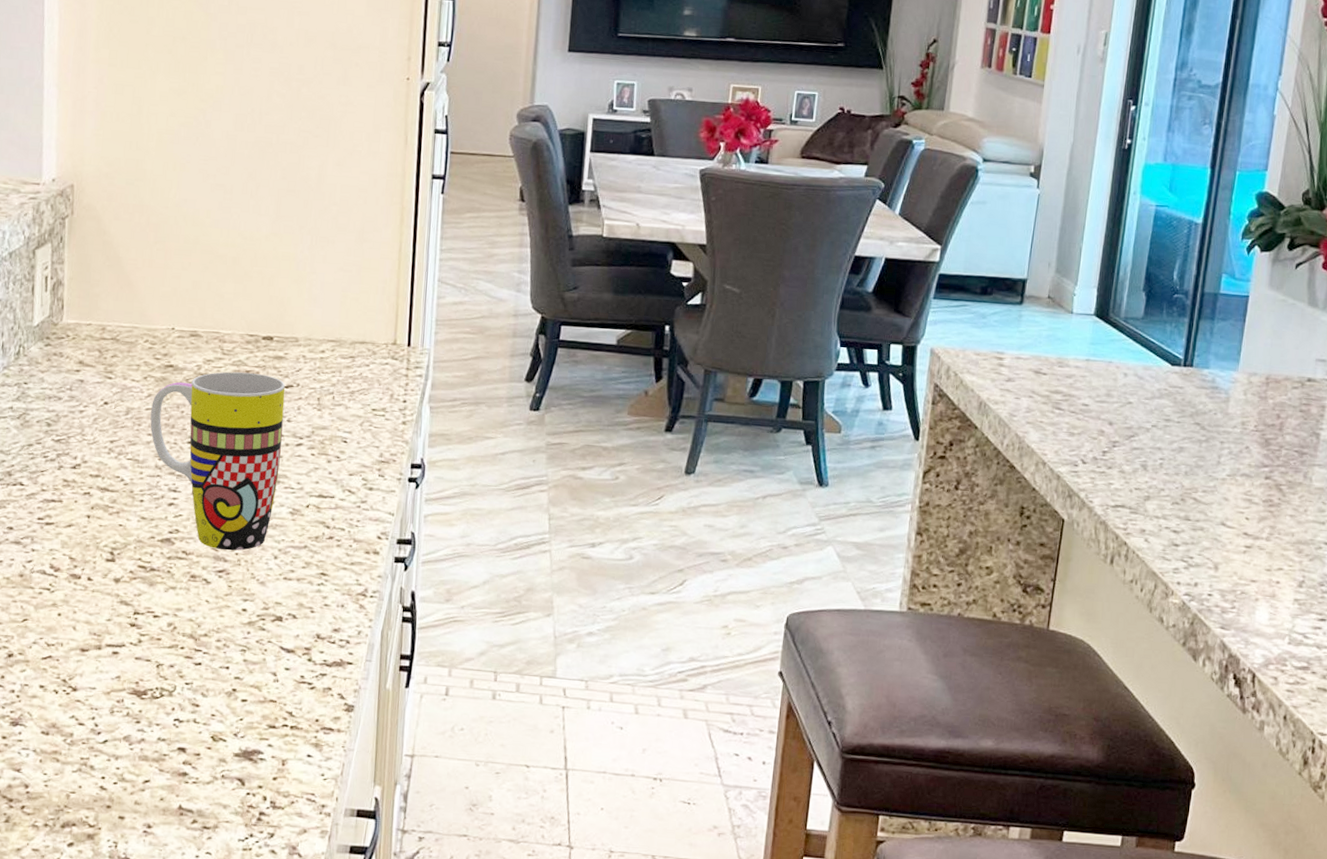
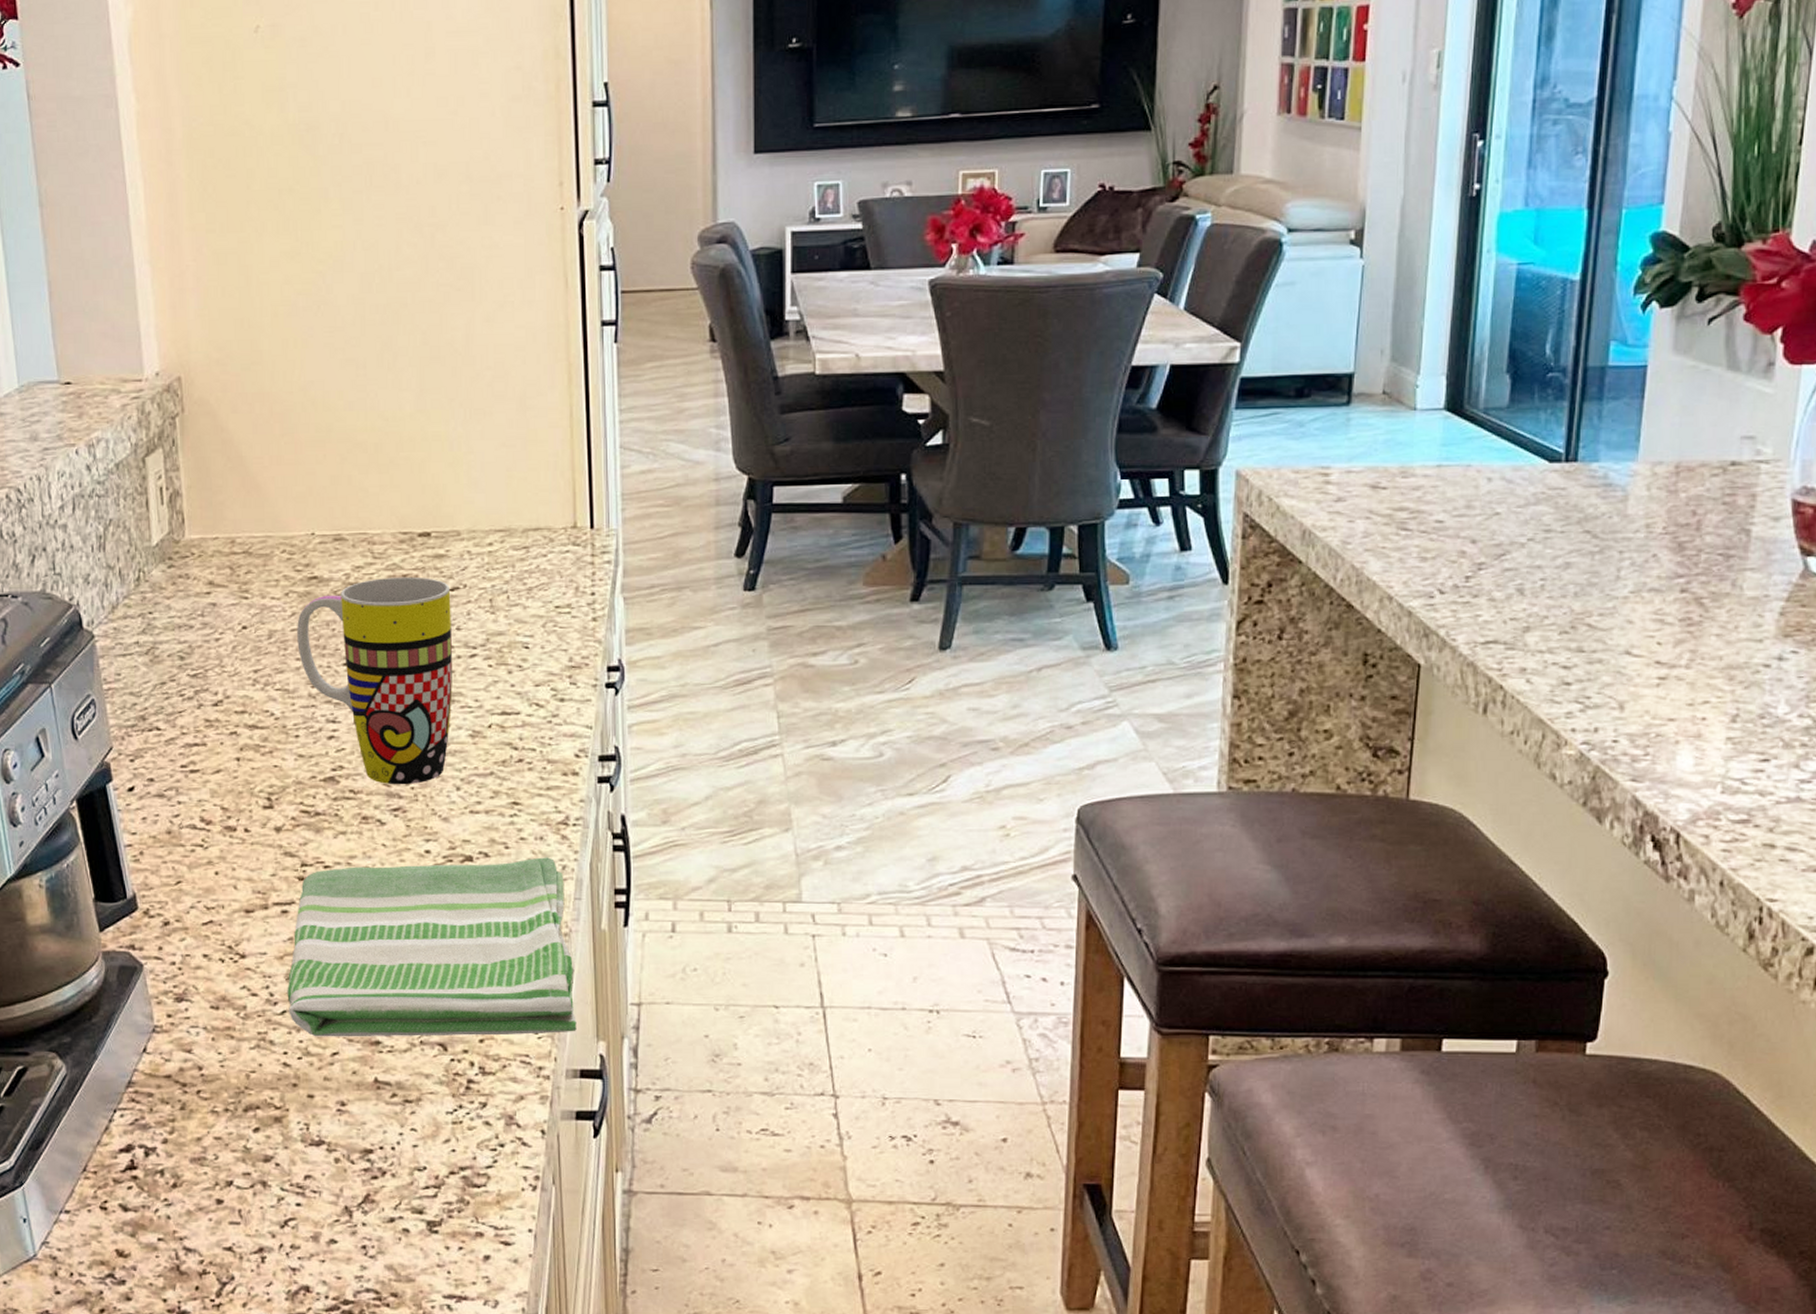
dish towel: none [110,618,360,776] -> present [287,857,577,1037]

